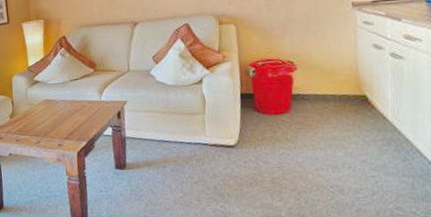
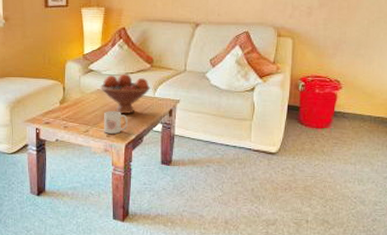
fruit bowl: none [46,81,97,121] -> present [100,73,151,114]
mug: none [53,119,78,143] -> present [104,111,128,134]

